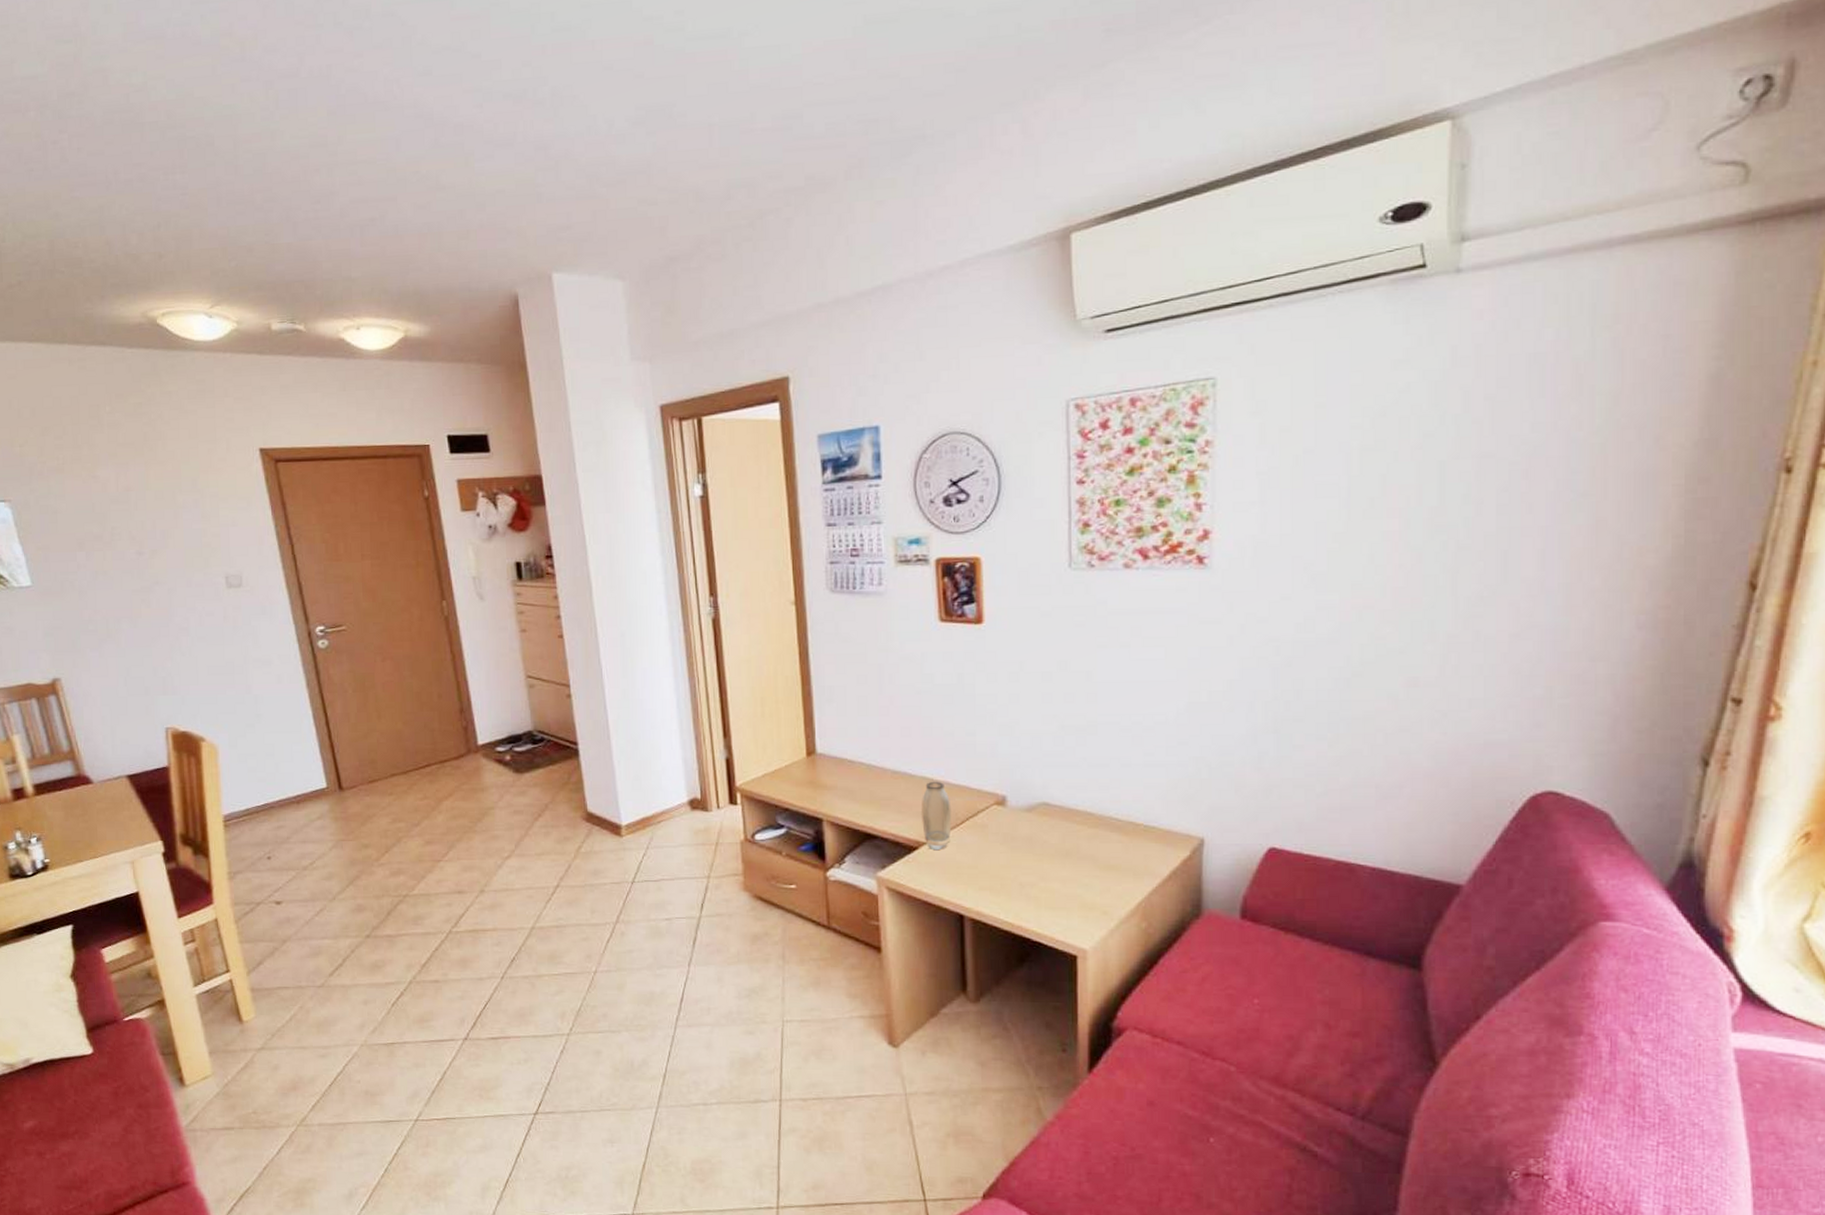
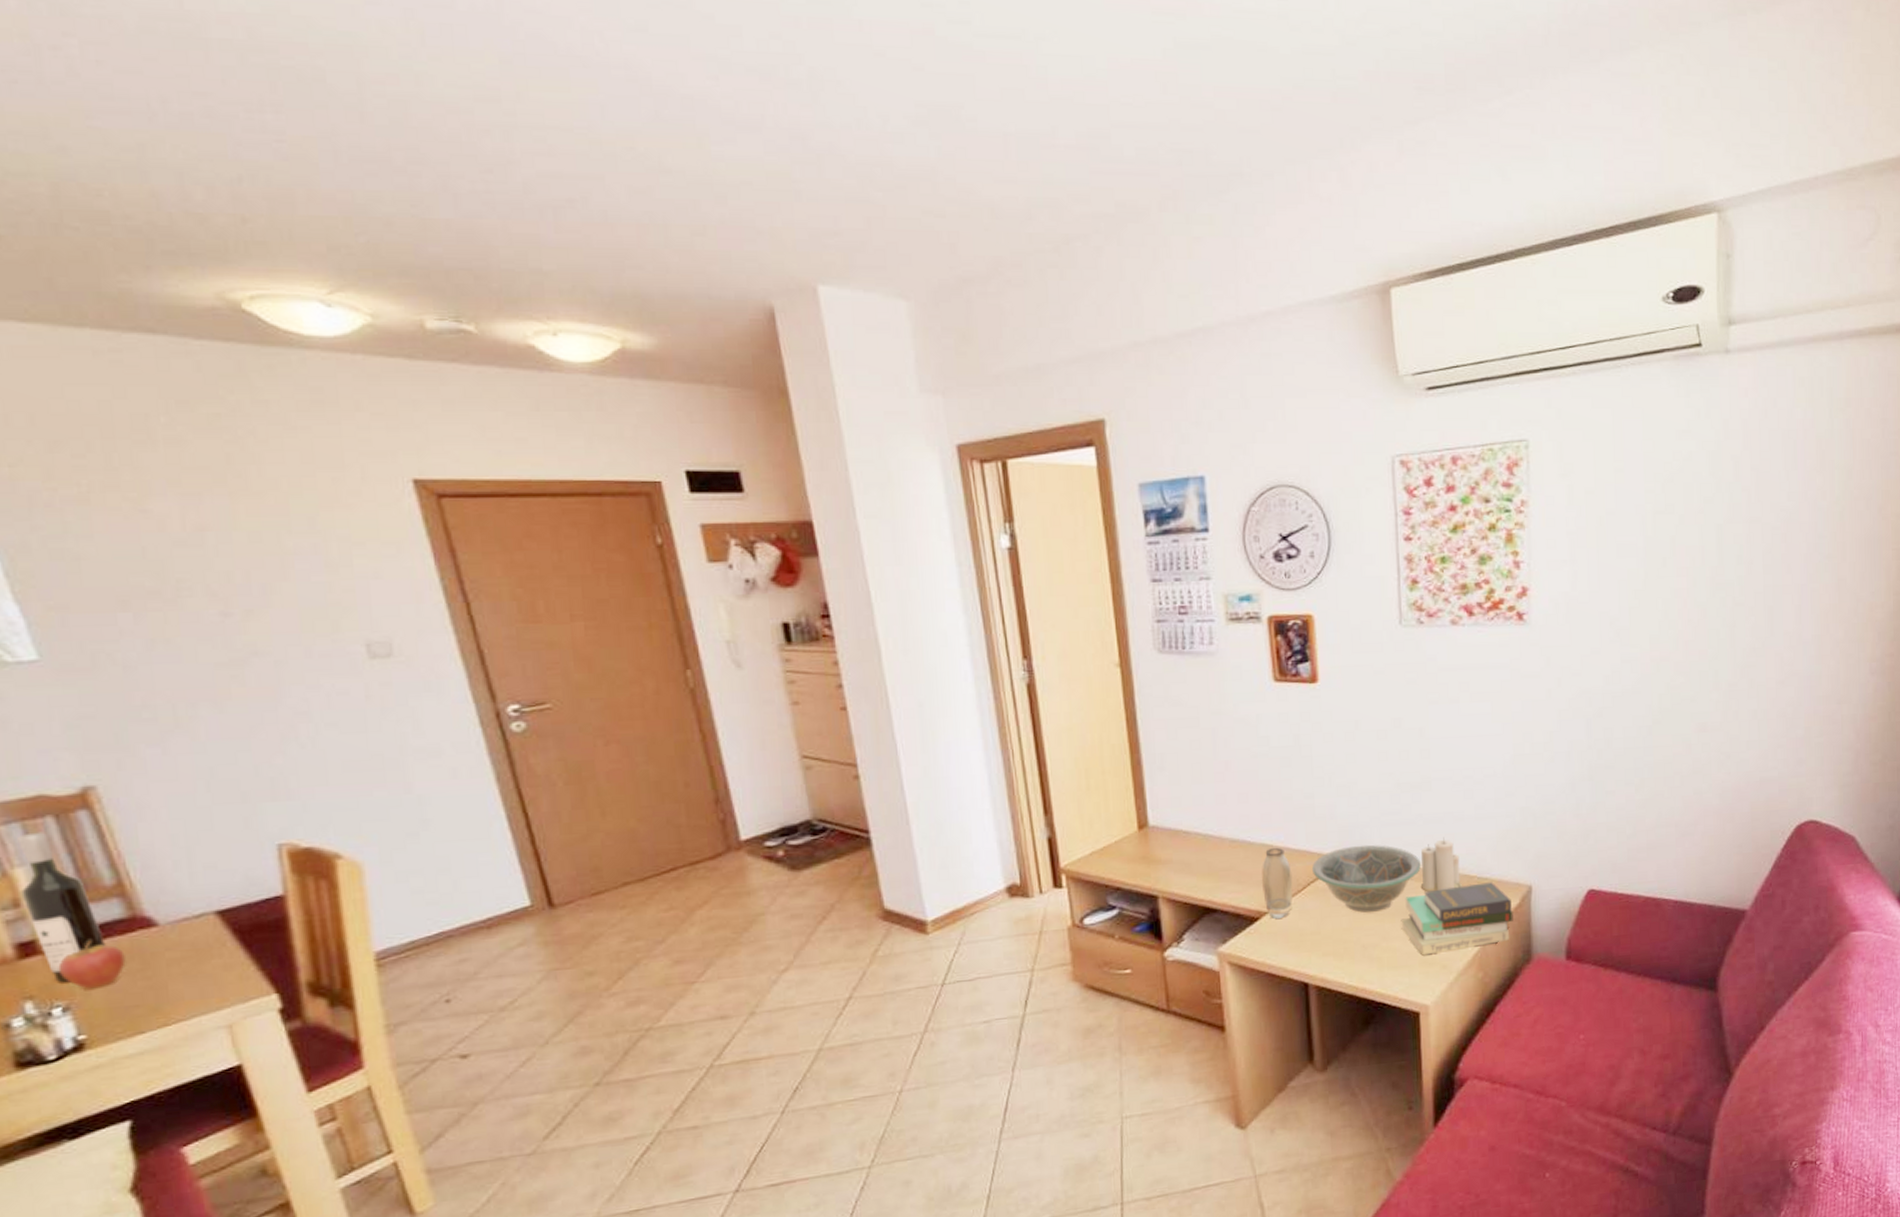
bottle: none [16,710,63,820] -> present [17,831,107,984]
fruit: none [35,789,73,826] -> present [58,939,126,989]
decorative bowl: none [972,784,1083,852] -> present [1312,844,1421,914]
books: none [1060,831,1182,900] -> present [1401,882,1513,956]
candle: none [1082,783,1128,837] -> present [1420,838,1463,892]

